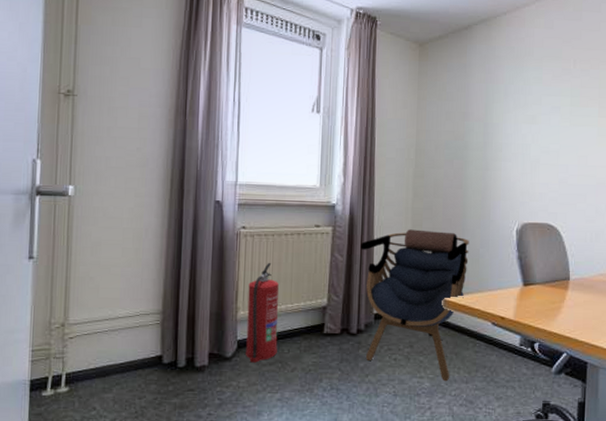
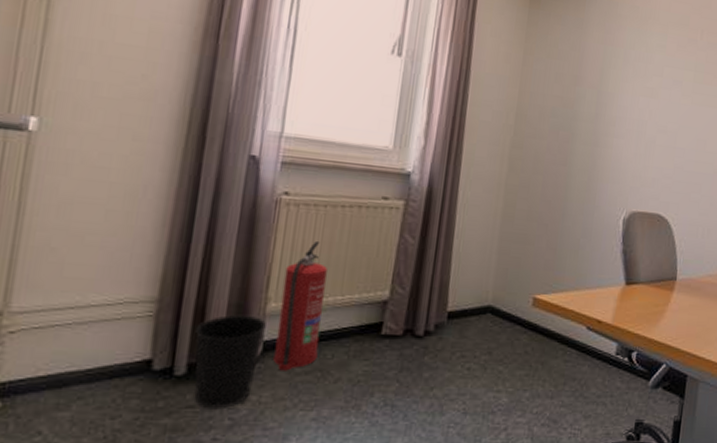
wastebasket: none [190,321,238,392] -> present [193,314,266,410]
armchair: present [360,229,469,382] -> none [432,210,569,397]

